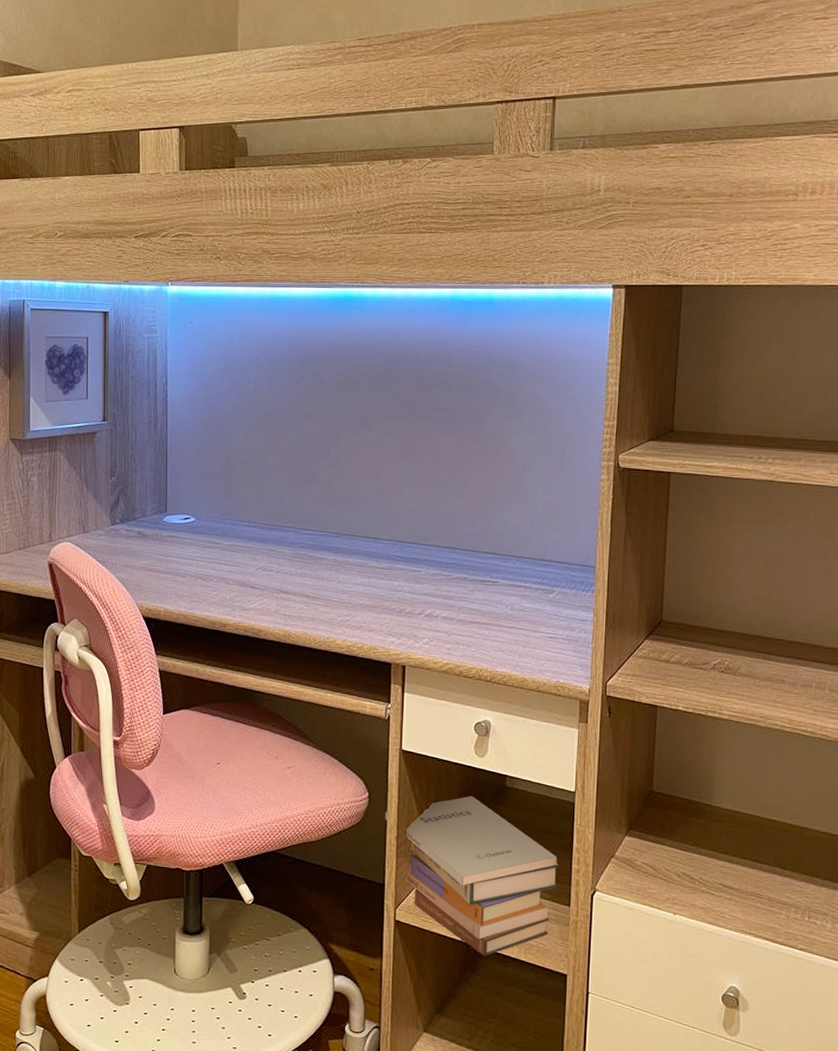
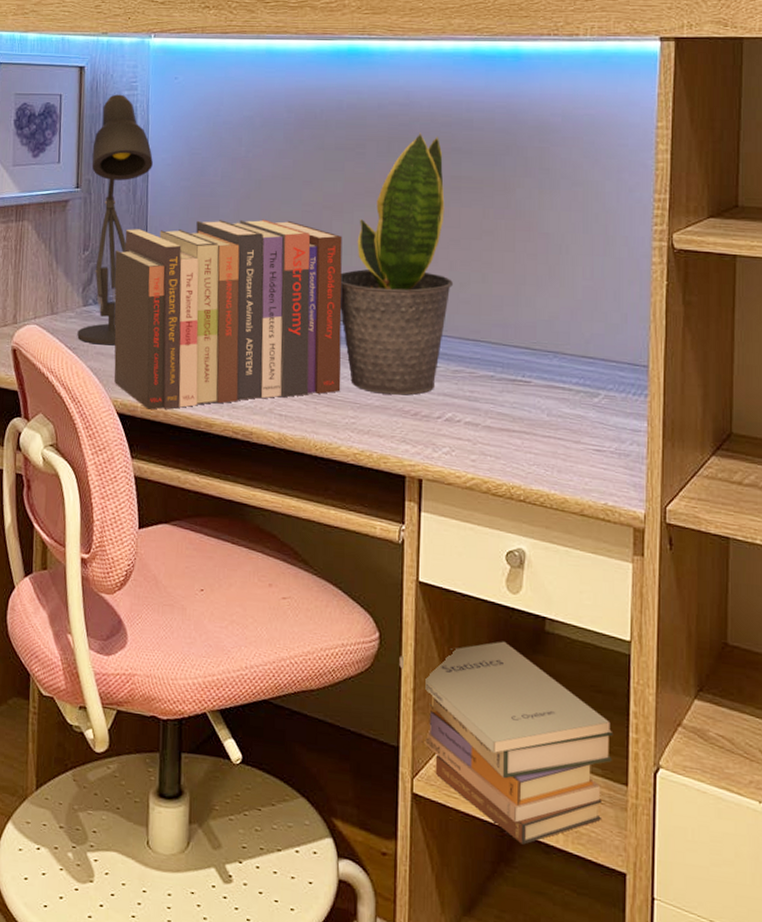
desk lamp: none [106,337,171,559] -> present [77,94,153,346]
books: none [139,447,338,613] -> present [114,219,342,410]
potted plant: none [336,369,433,596] -> present [340,132,453,395]

